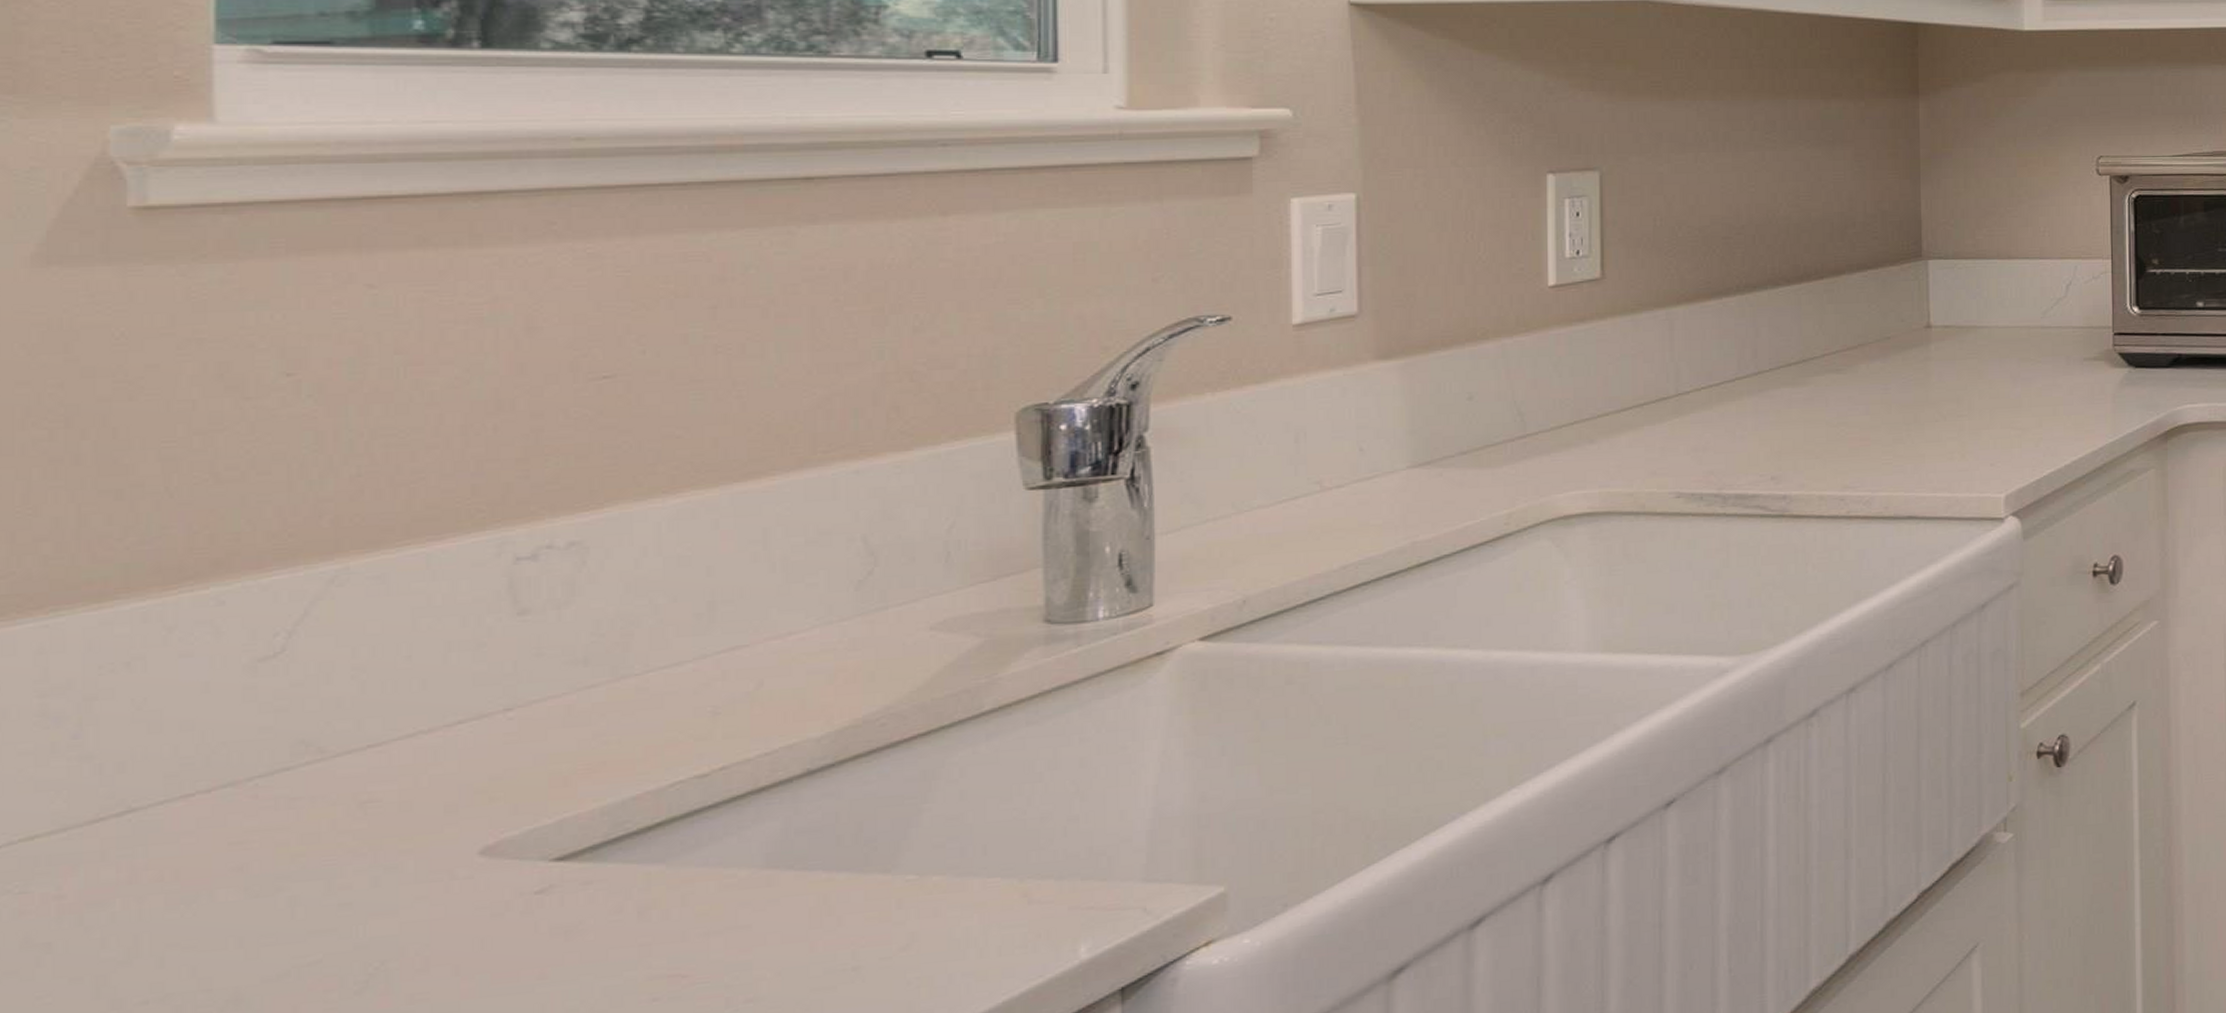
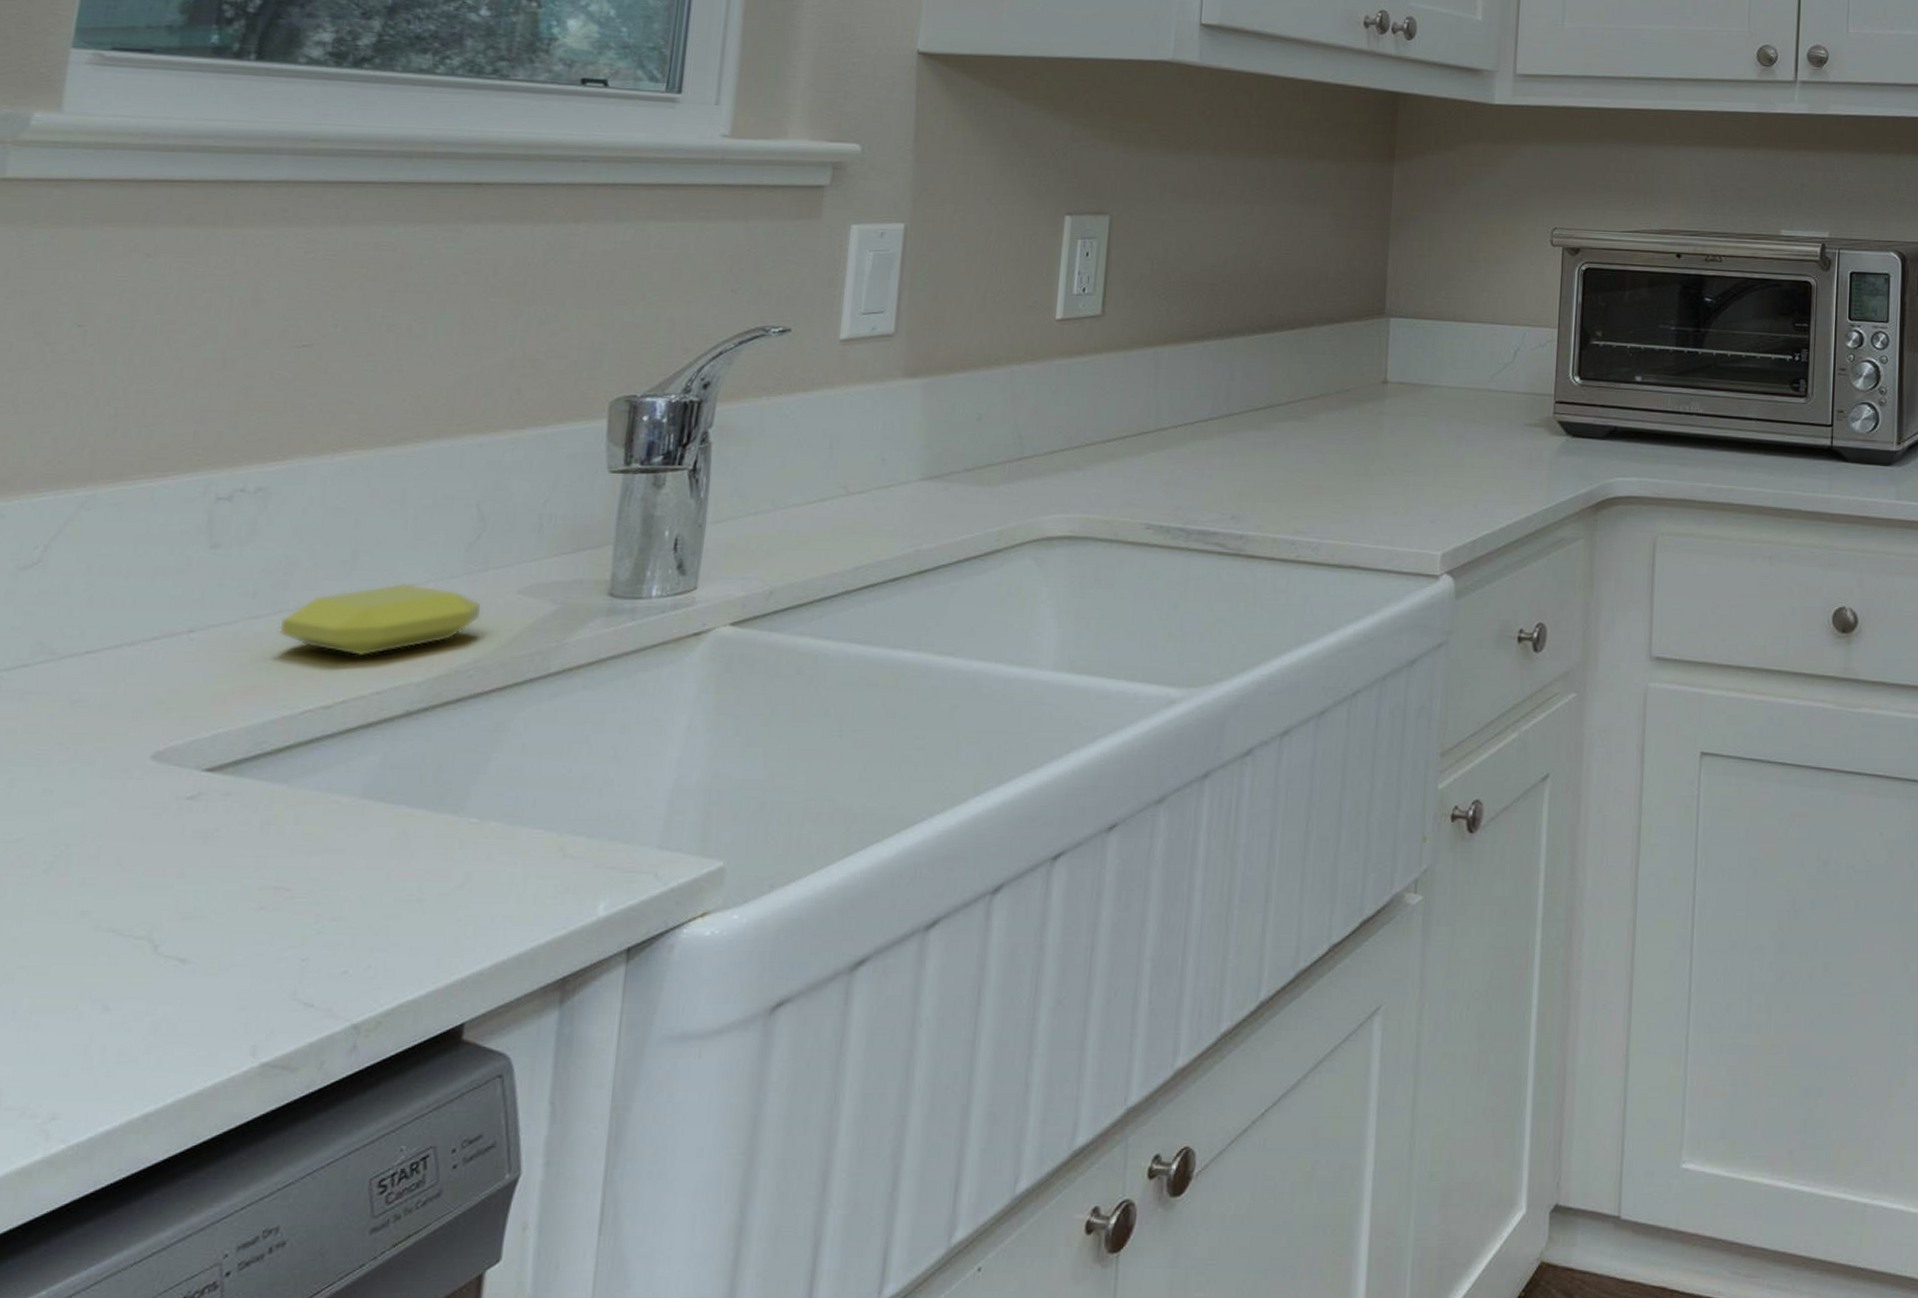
soap bar: none [626,630,887,717] -> present [279,582,483,657]

